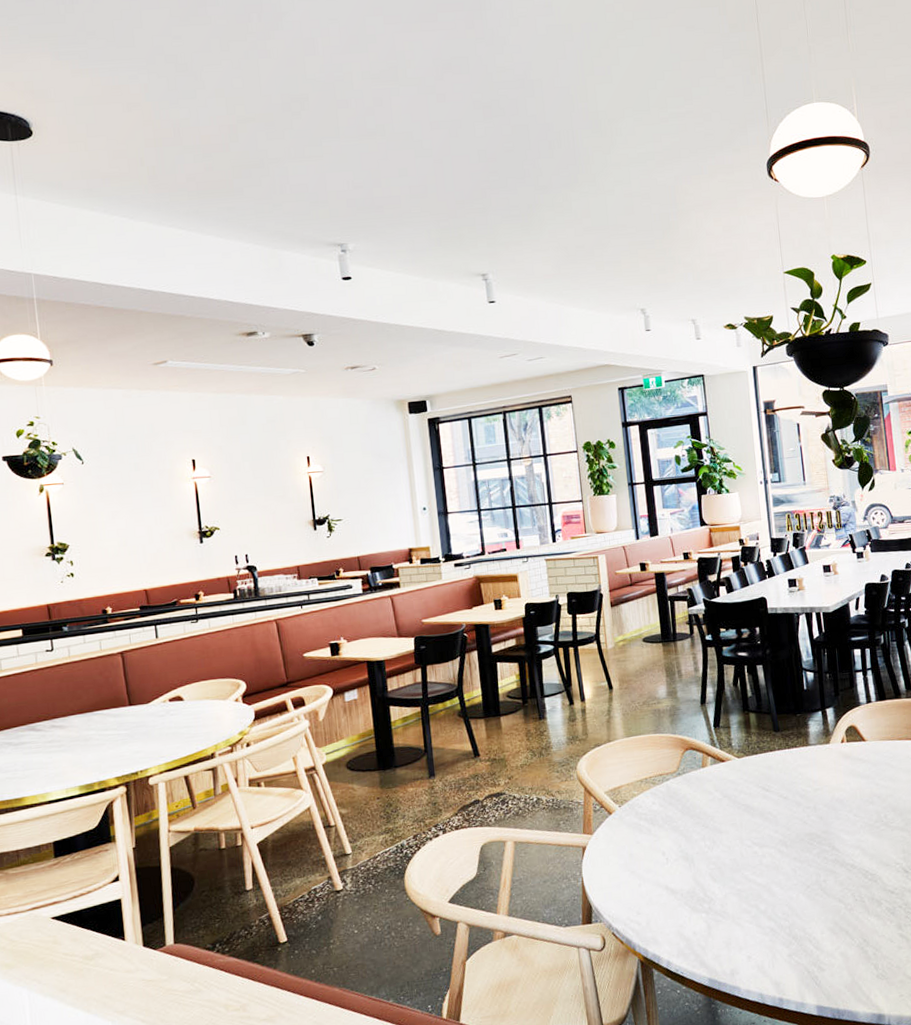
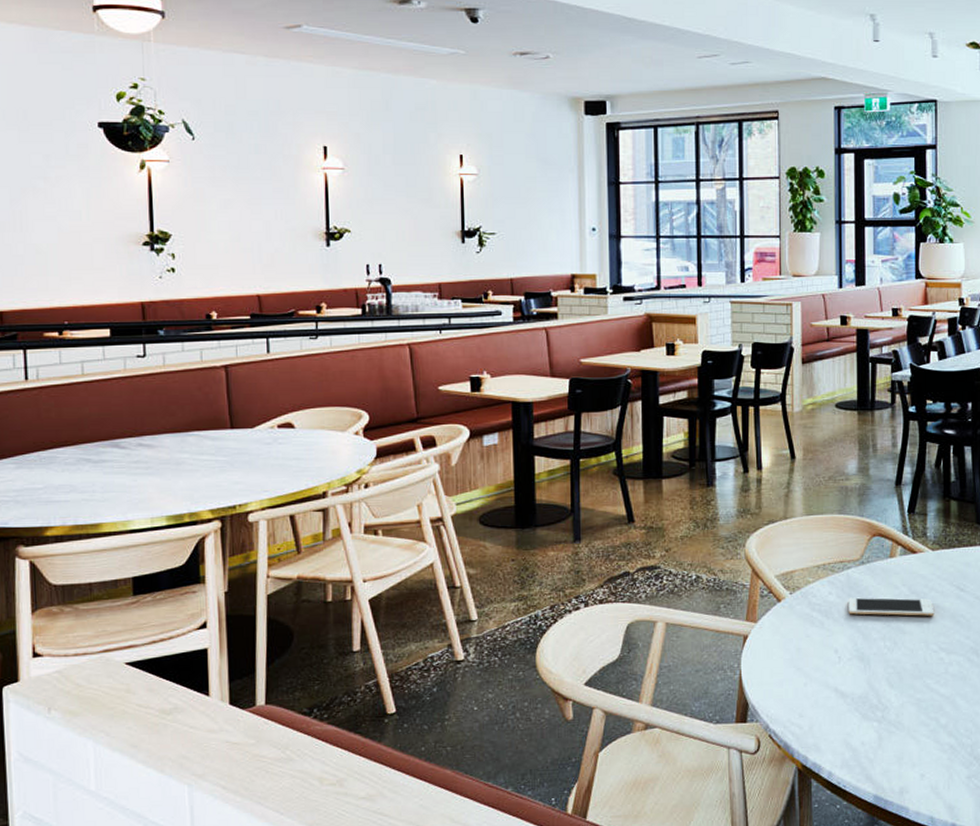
cell phone: none [670,800,746,821] -> present [849,597,935,616]

